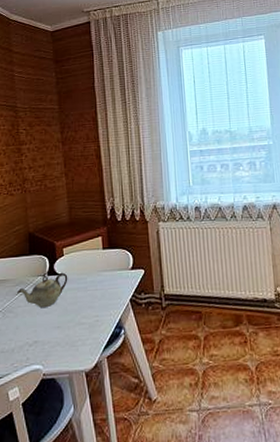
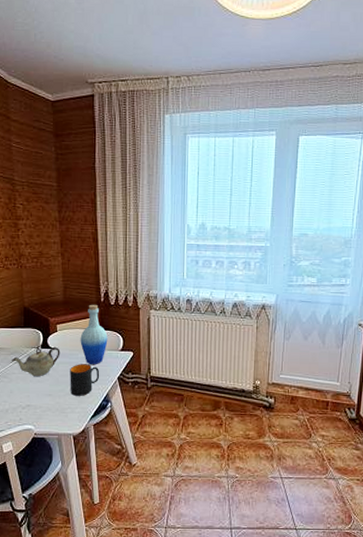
mug: none [79,288,111,326] -> present [70,364,100,396]
bottle: none [88,222,117,289] -> present [80,304,108,365]

